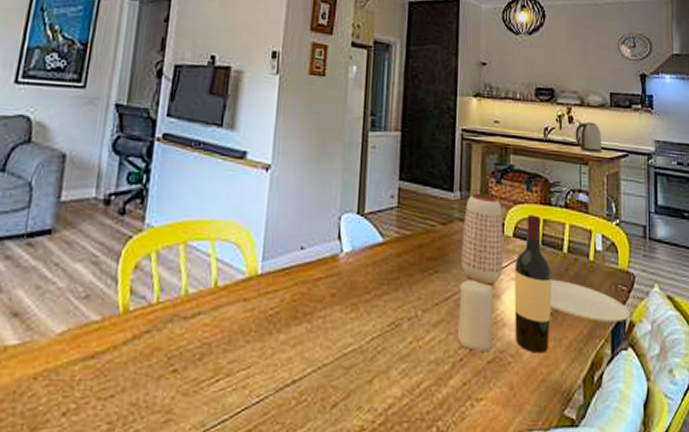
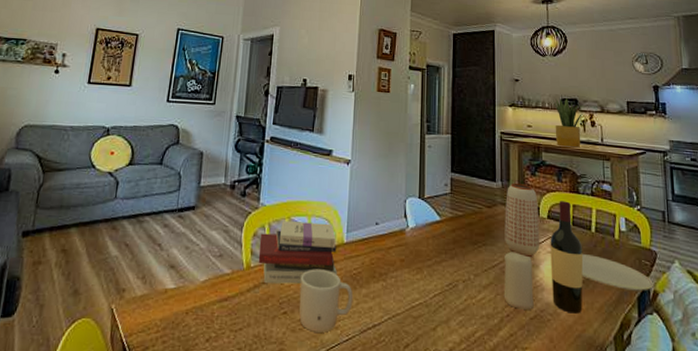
books: none [139,247,249,333] -> present [258,221,338,285]
mug: none [193,310,268,394] -> present [298,269,354,333]
planter: none [526,86,561,149] -> present [553,97,584,148]
kettle: present [575,121,601,152] -> none [597,125,621,150]

